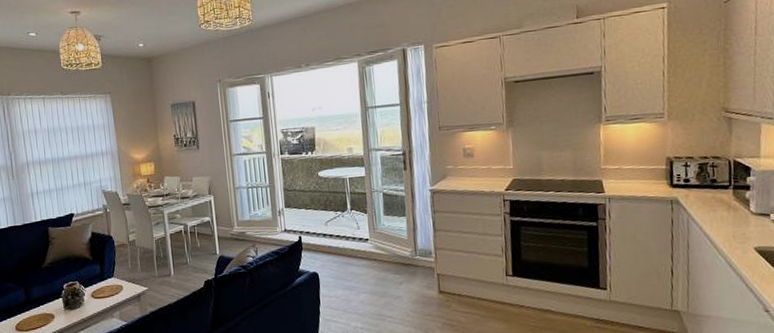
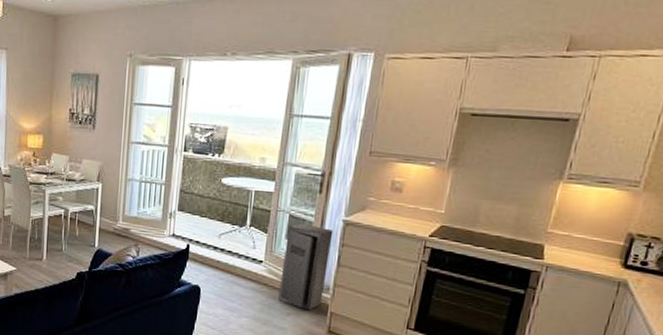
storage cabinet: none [384,198,428,276] -> present [278,223,334,311]

